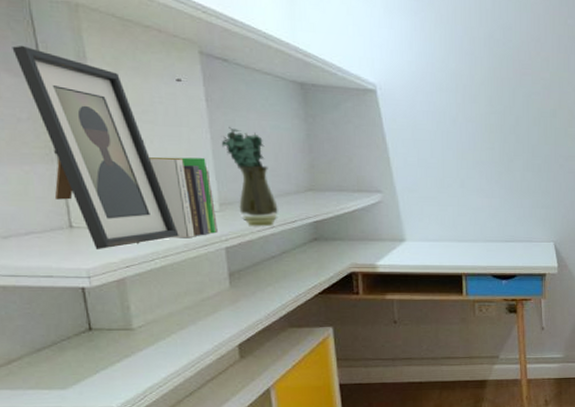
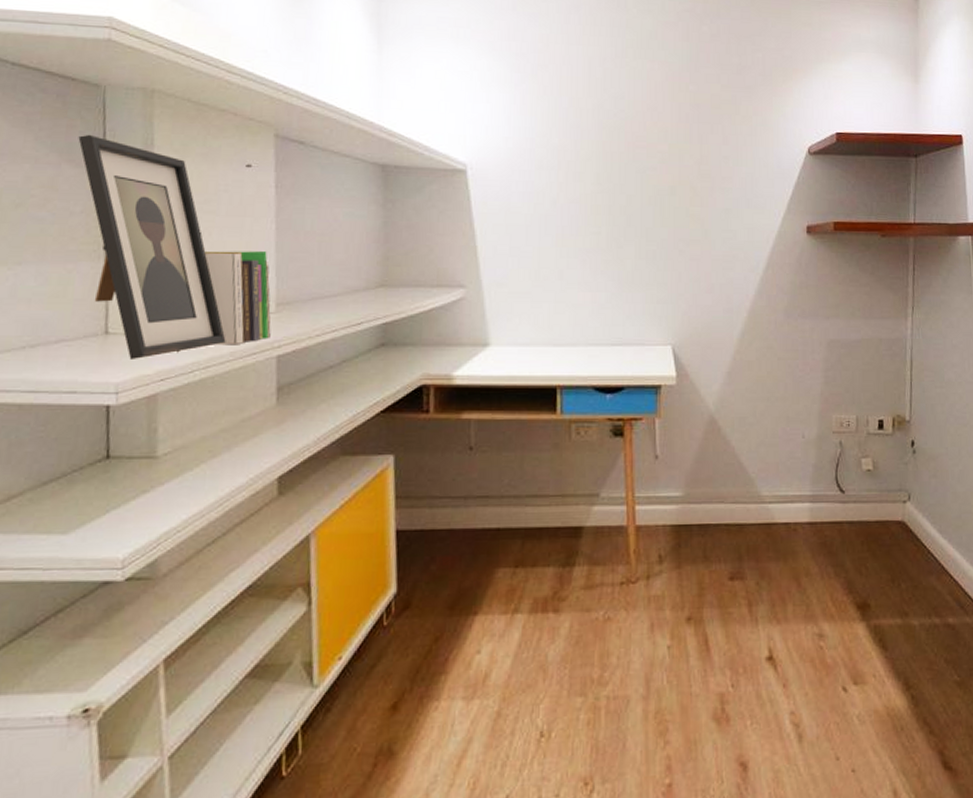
vase: present [221,126,278,227] -> none [286,214,343,331]

